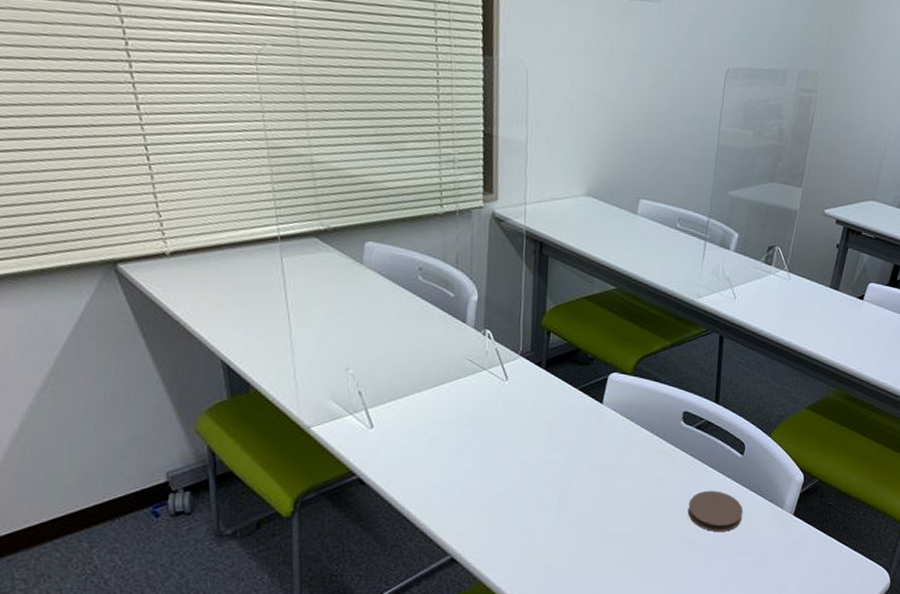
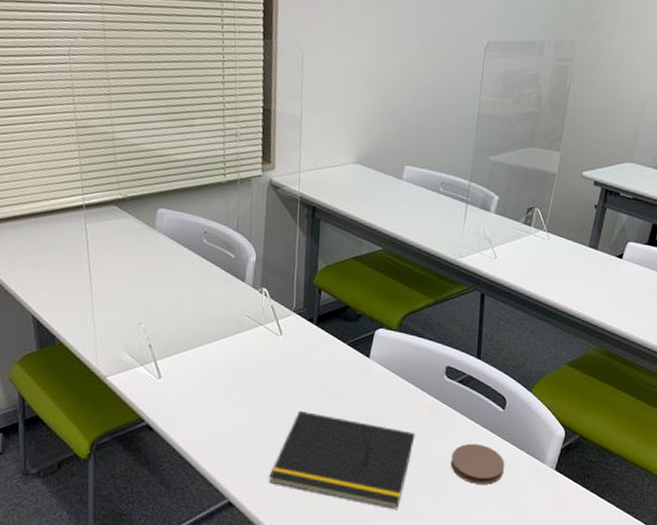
notepad: none [495,460,651,559] -> present [269,410,415,509]

